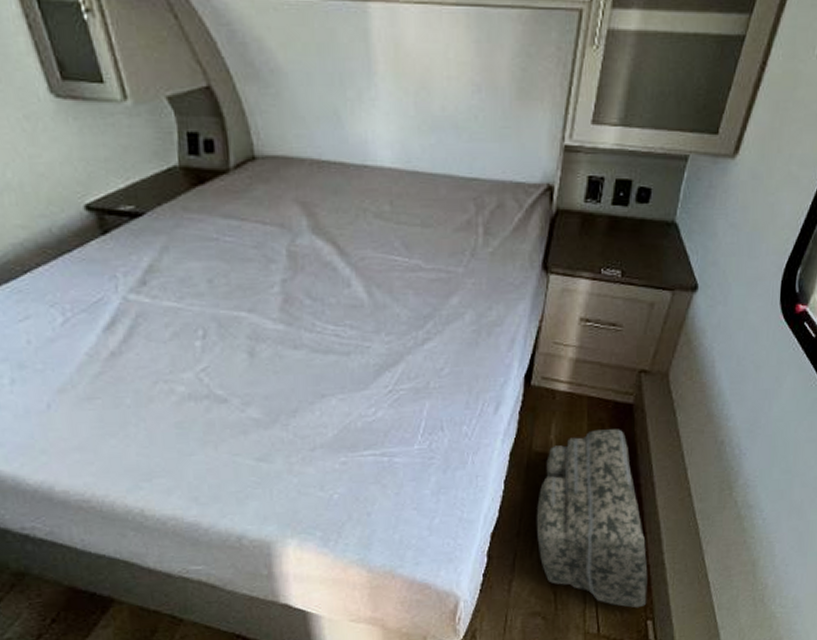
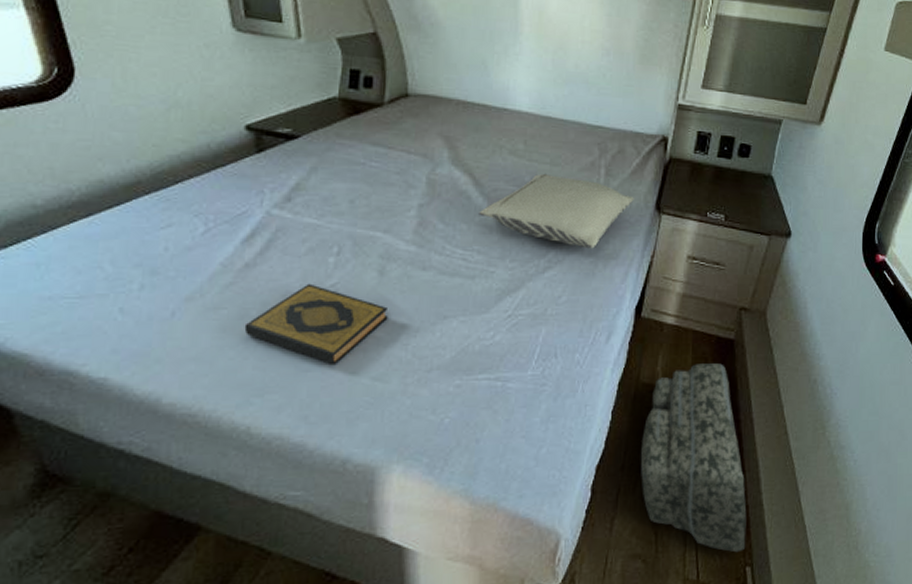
hardback book: none [121,369,265,449] -> present [244,283,388,366]
pillow: none [347,236,518,317] -> present [479,173,634,249]

